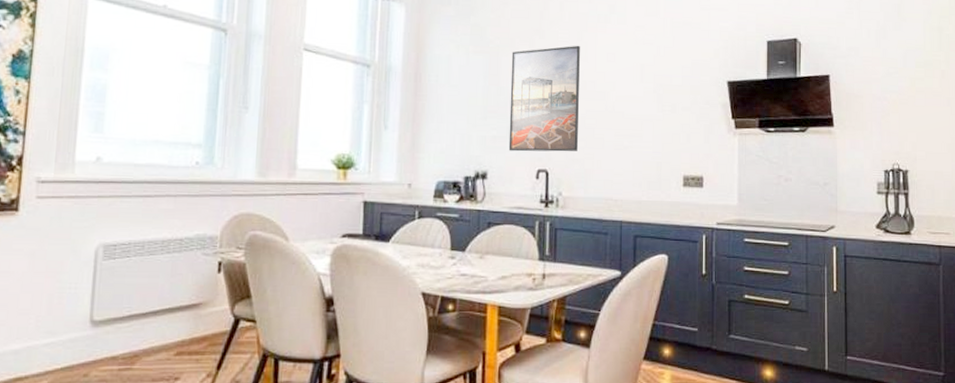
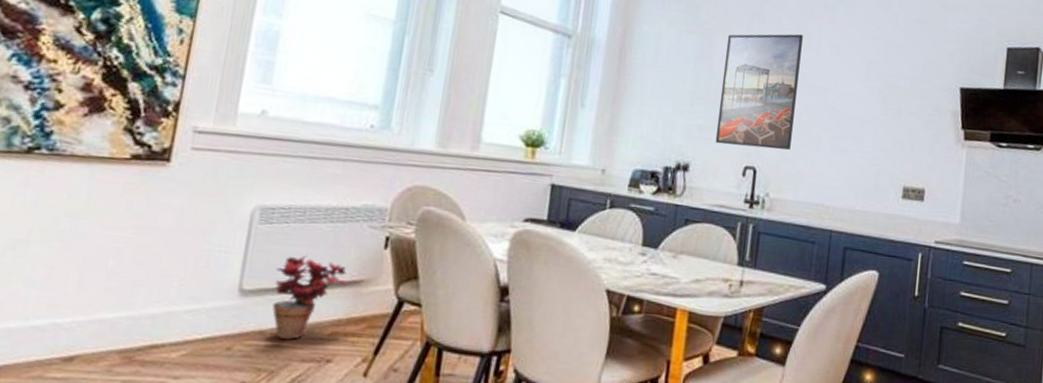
potted plant: none [121,285,187,363] -> present [272,255,347,341]

